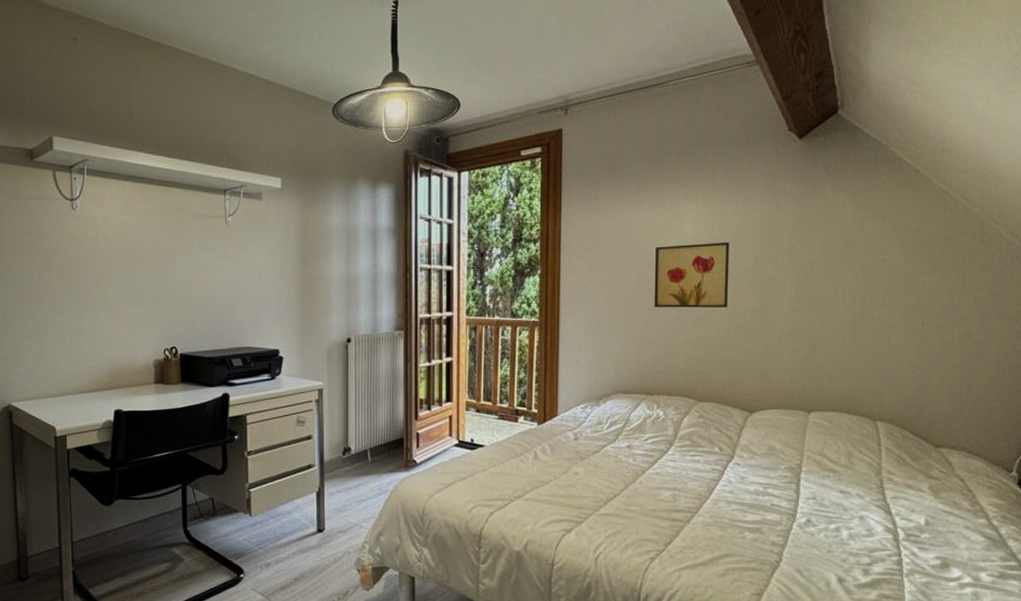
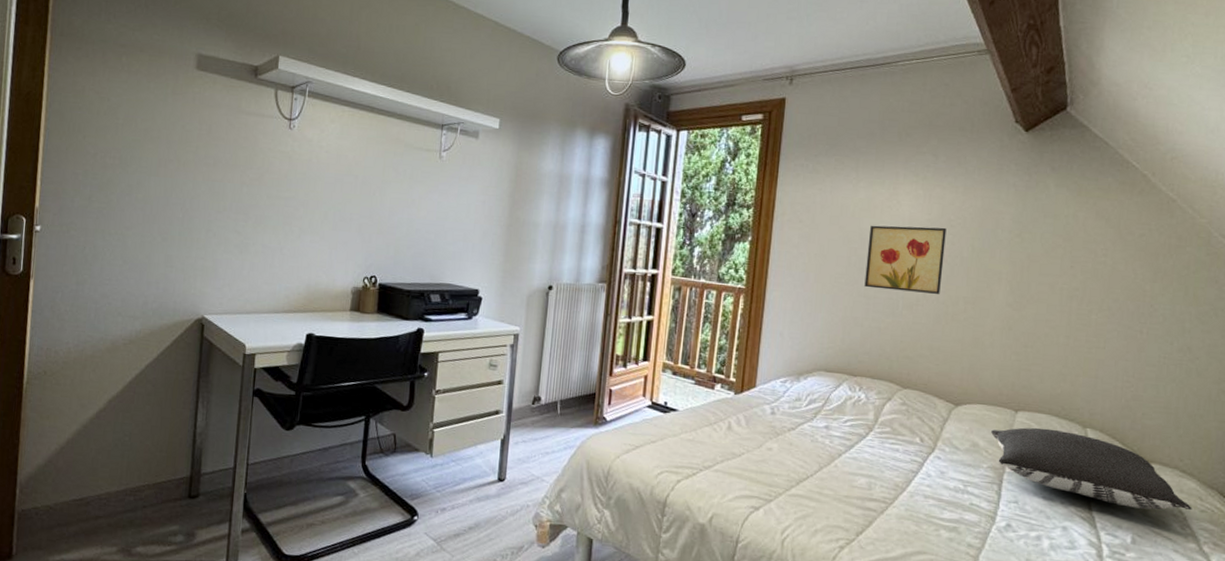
pillow: none [786,425,980,492] -> present [991,427,1192,510]

